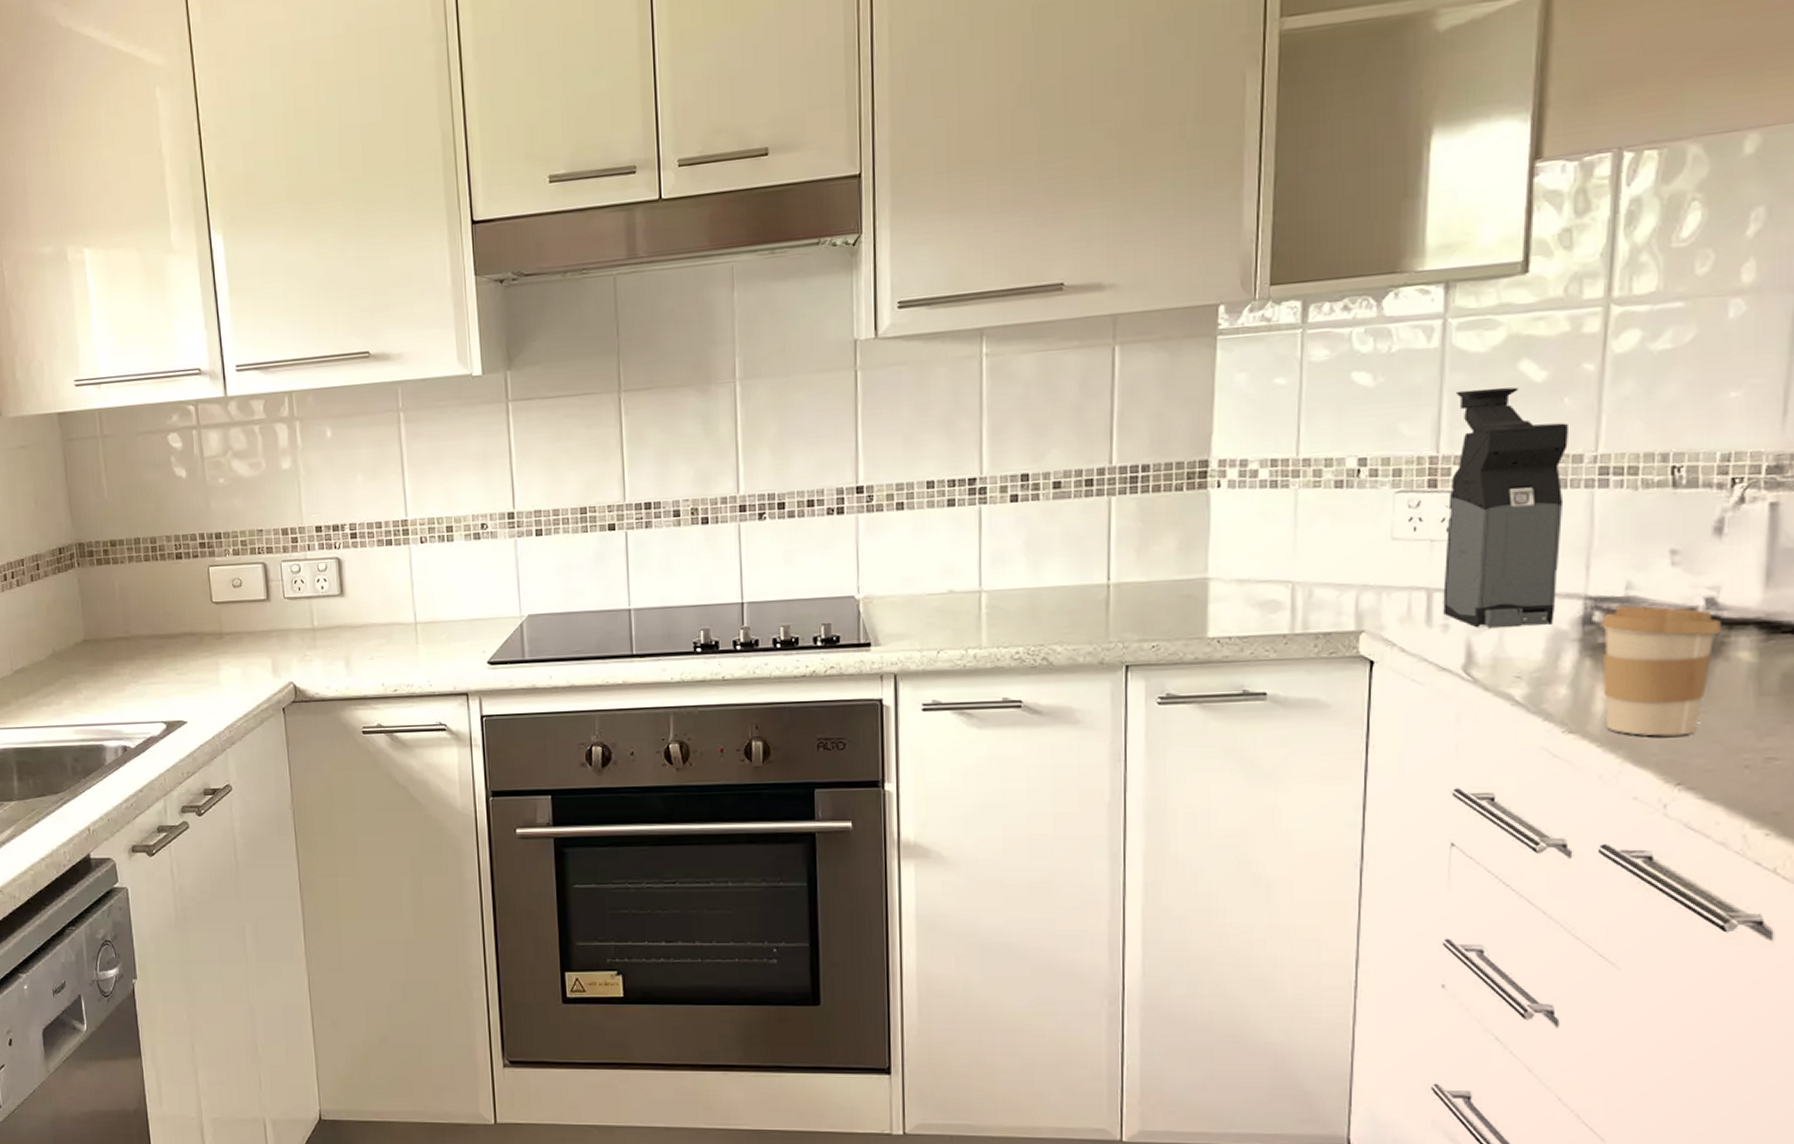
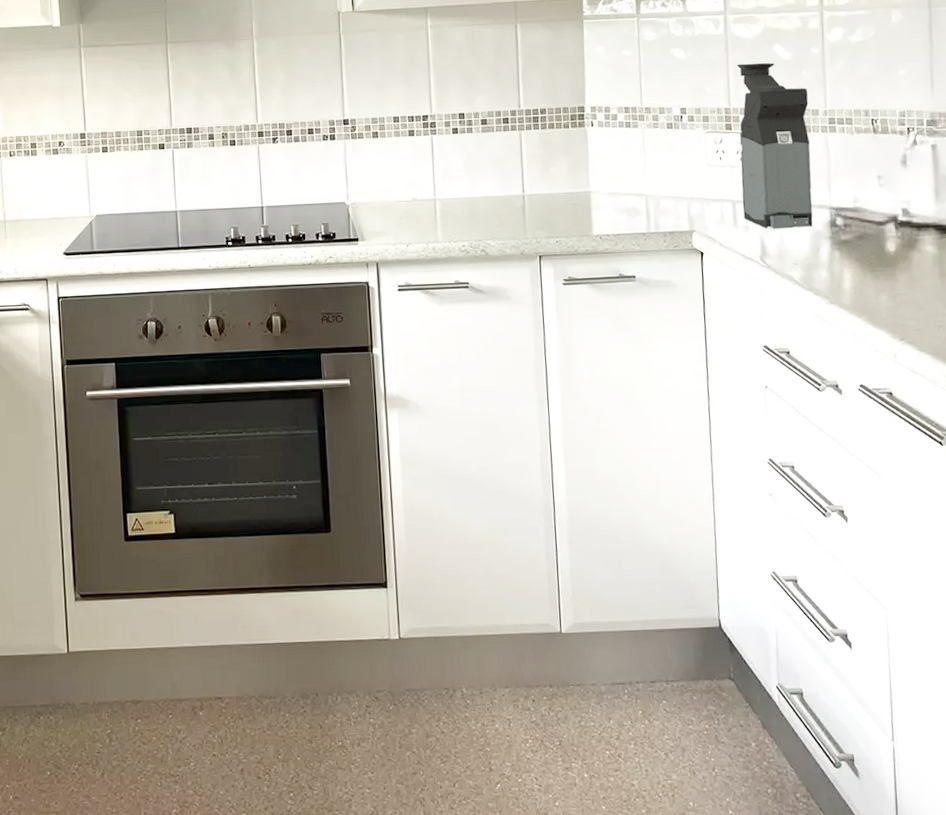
coffee cup: present [1601,605,1721,737] -> none [842,214,914,306]

